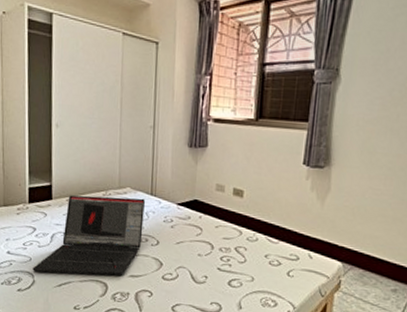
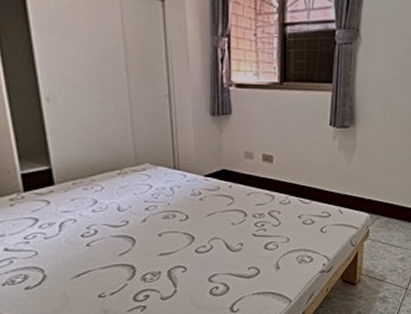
laptop: present [32,195,145,276] -> none [40,173,169,267]

